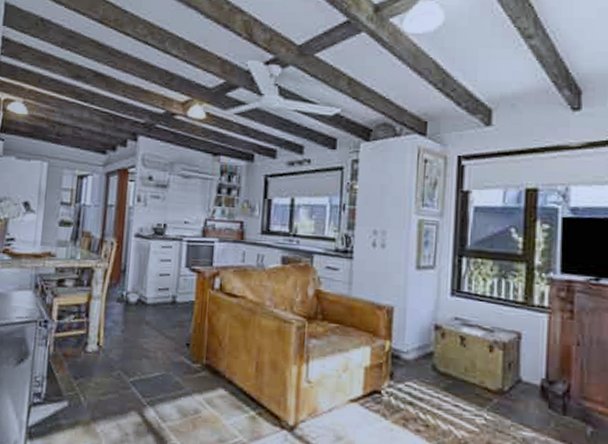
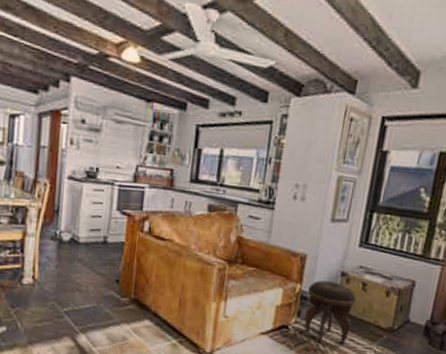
footstool: none [398,335,455,411] -> present [304,280,356,344]

